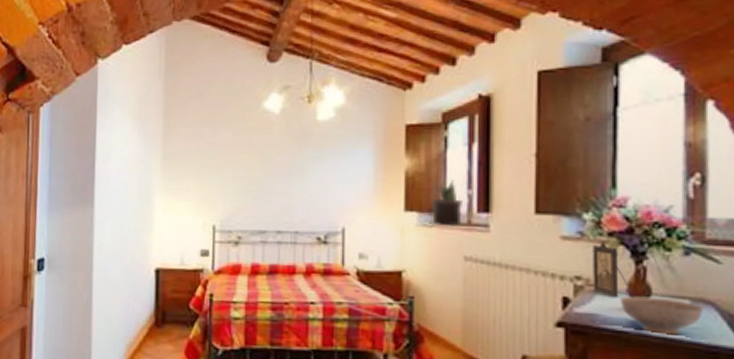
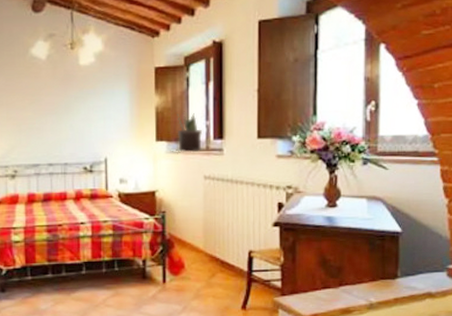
photo frame: present [593,241,634,298] -> none [300,157,329,201]
decorative bowl: present [619,296,704,335] -> none [318,198,376,226]

